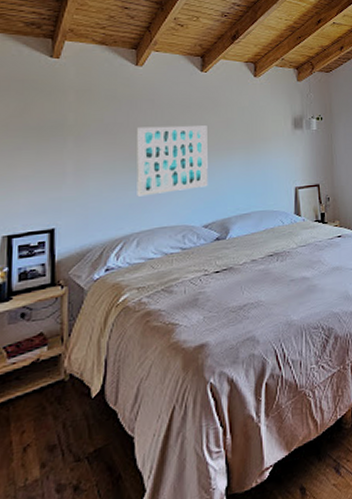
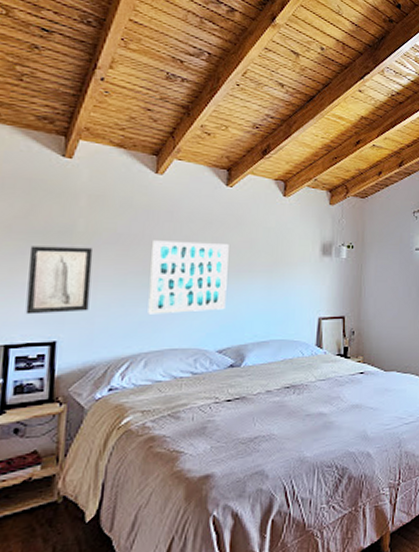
wall art: none [25,139,84,206] -> present [25,246,94,315]

